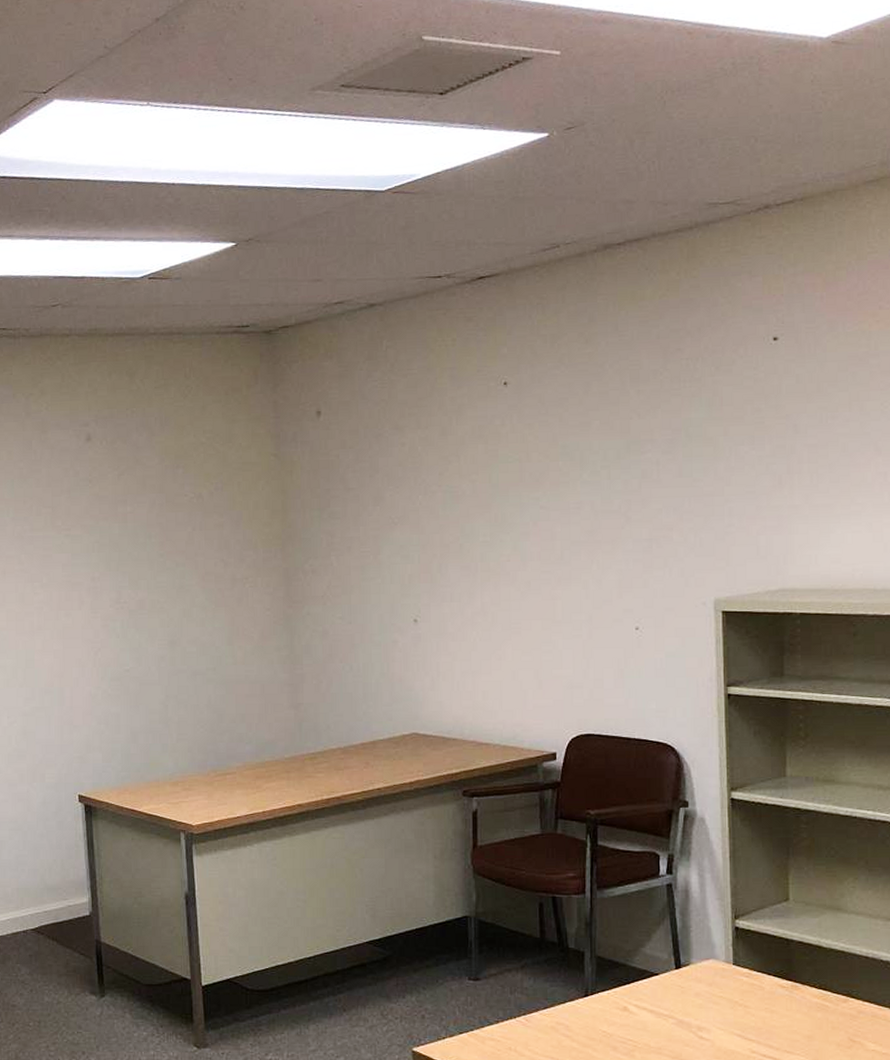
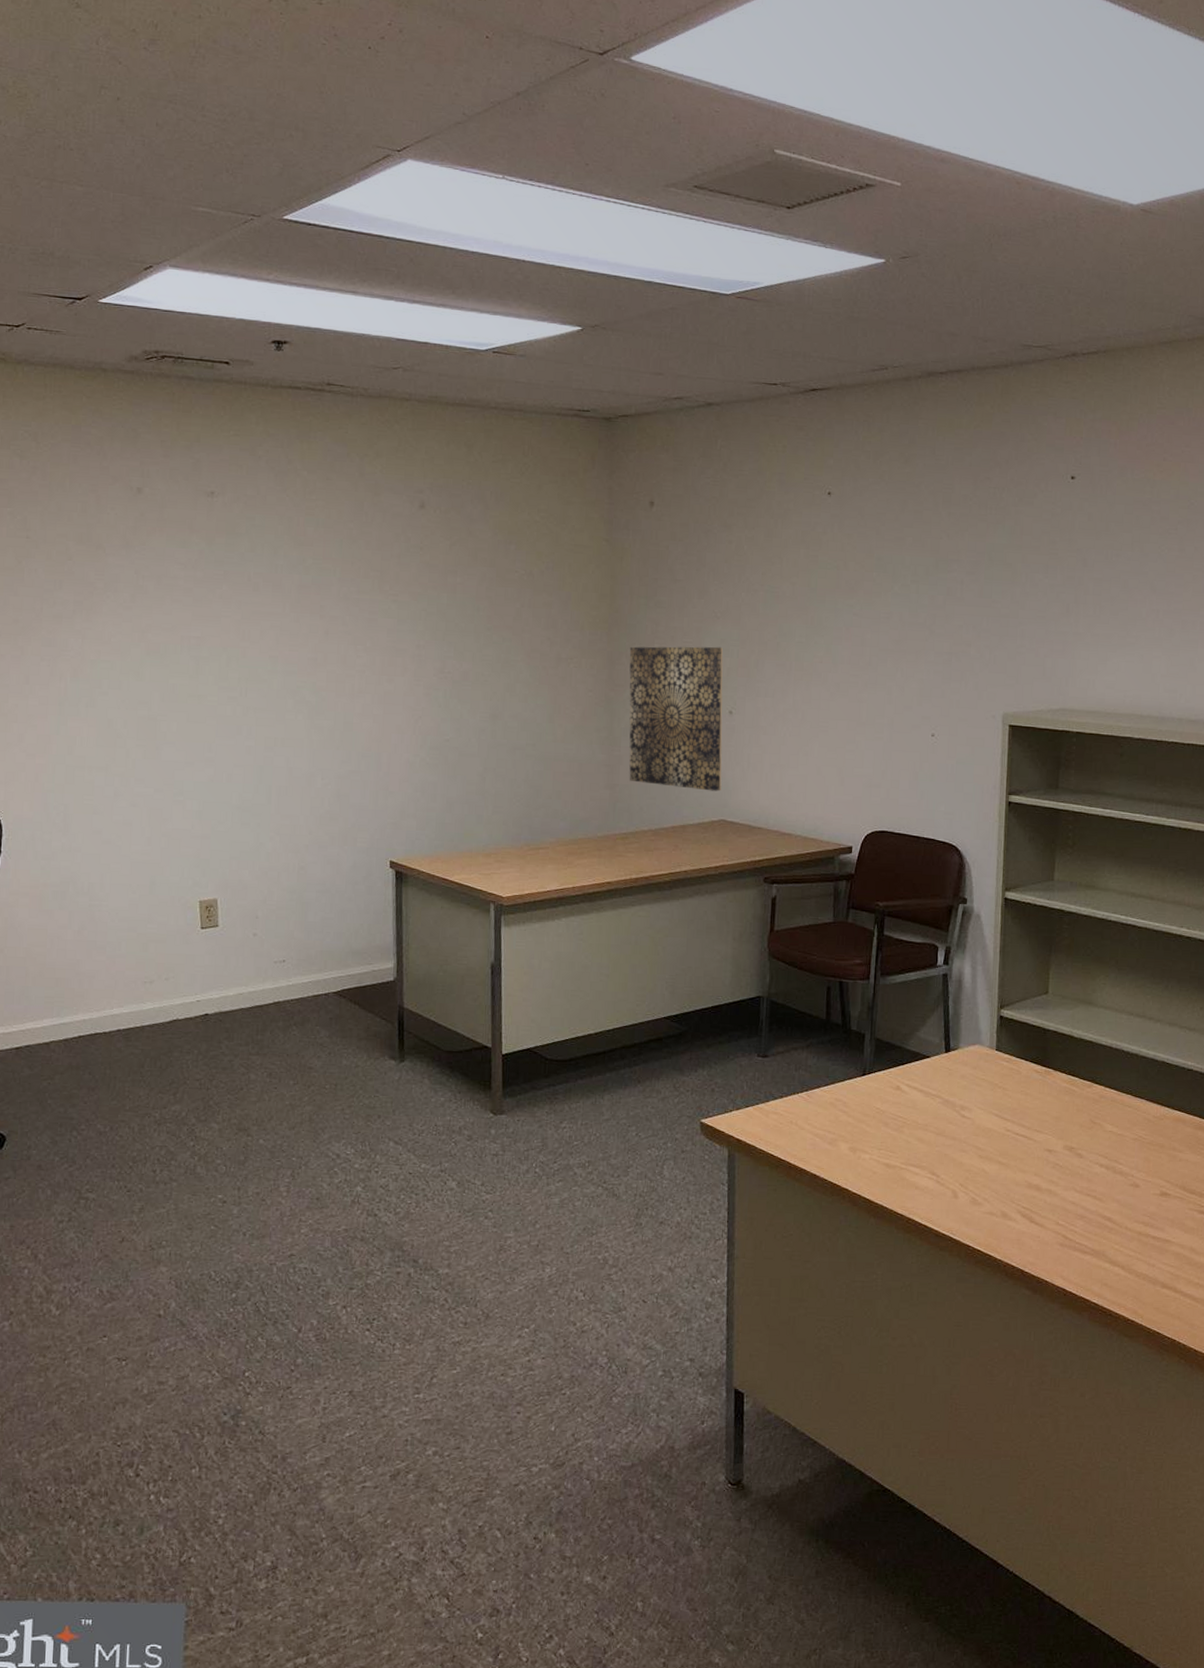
wall art: none [305,553,411,704] -> present [629,646,723,792]

